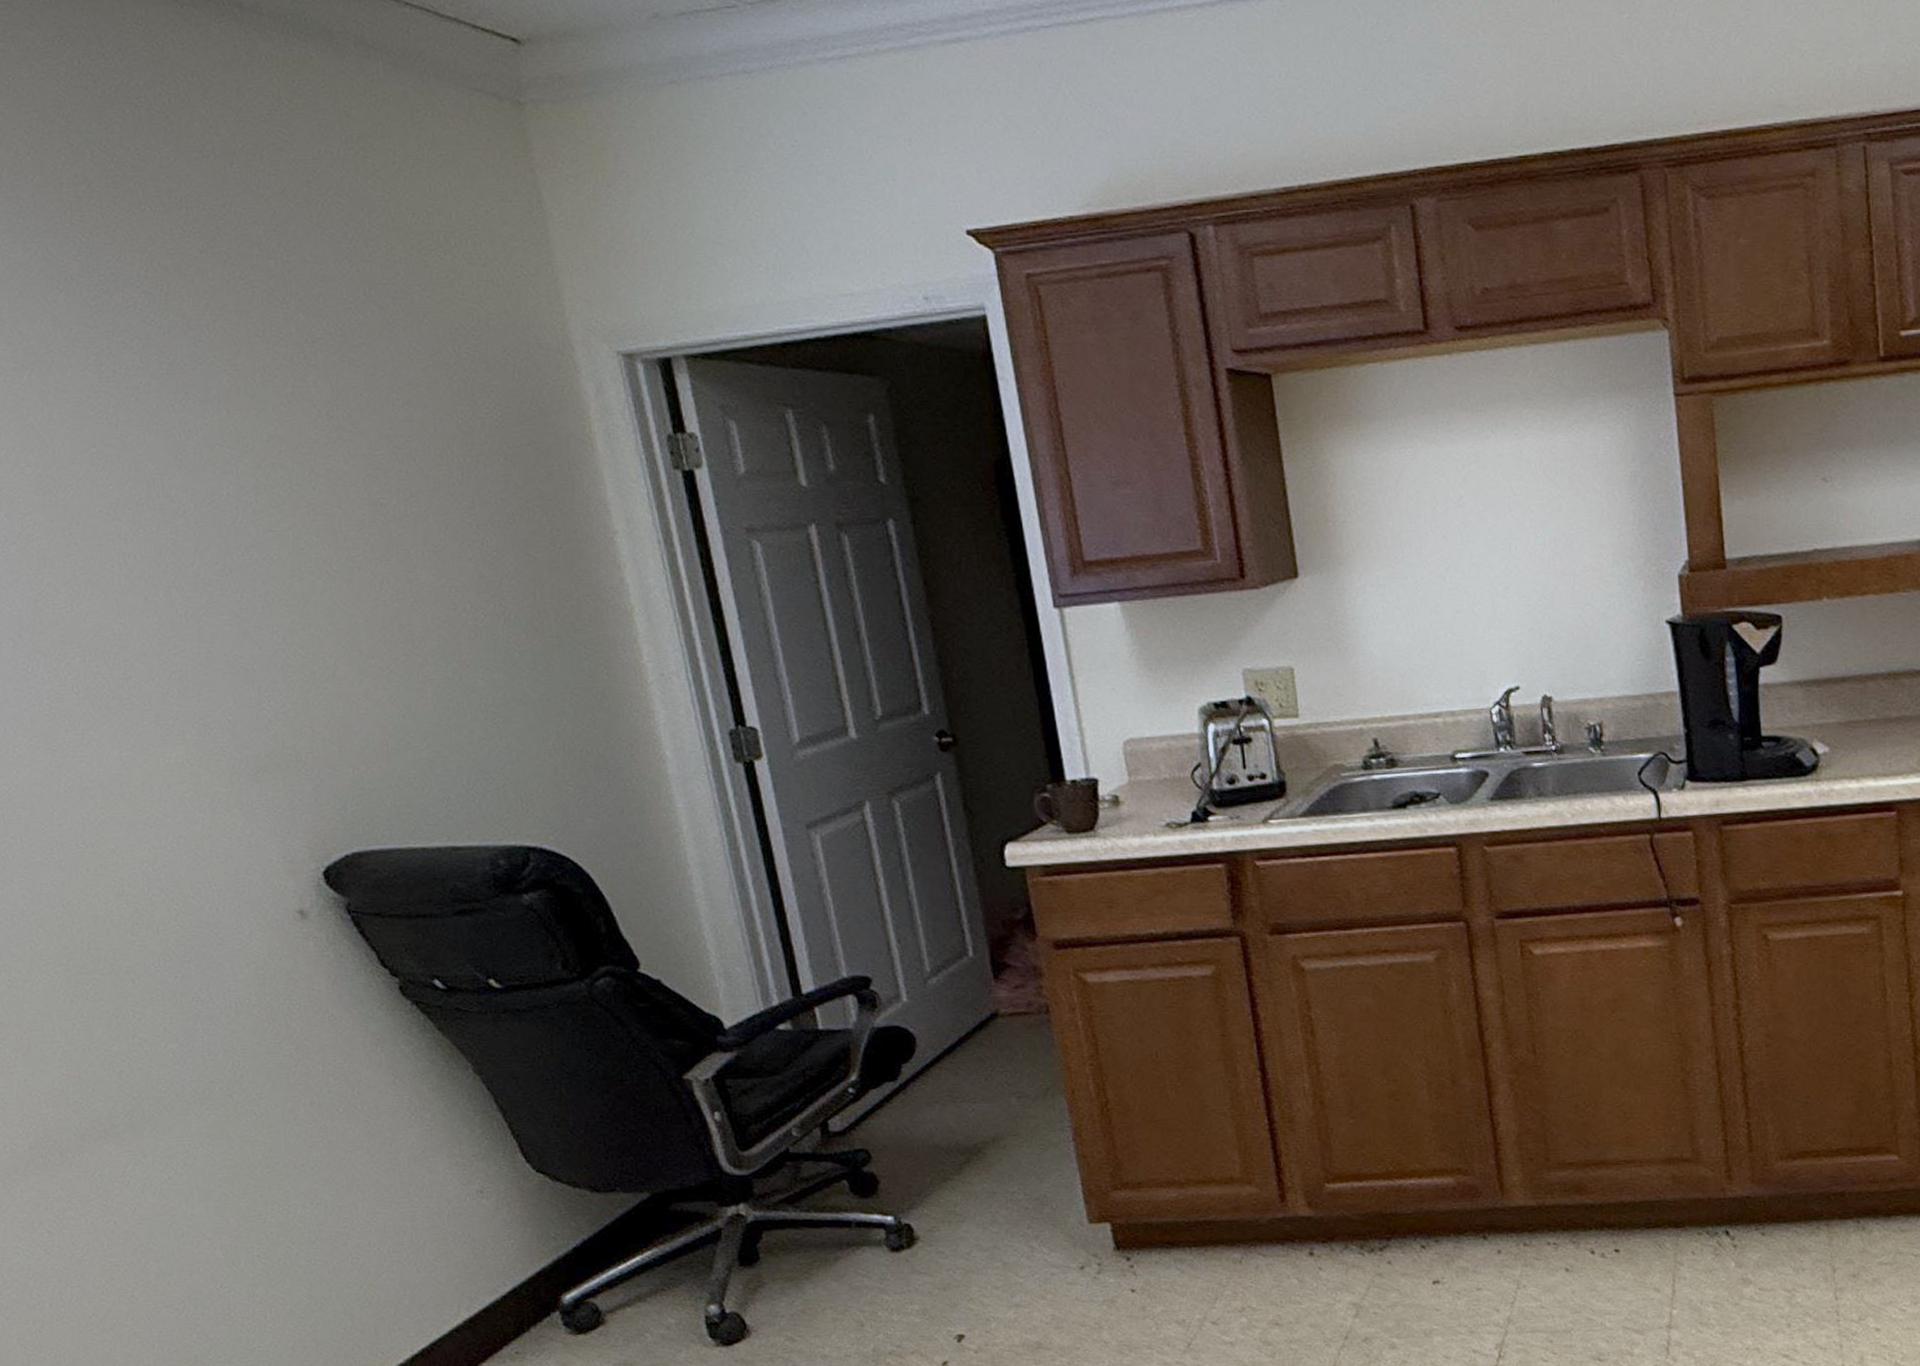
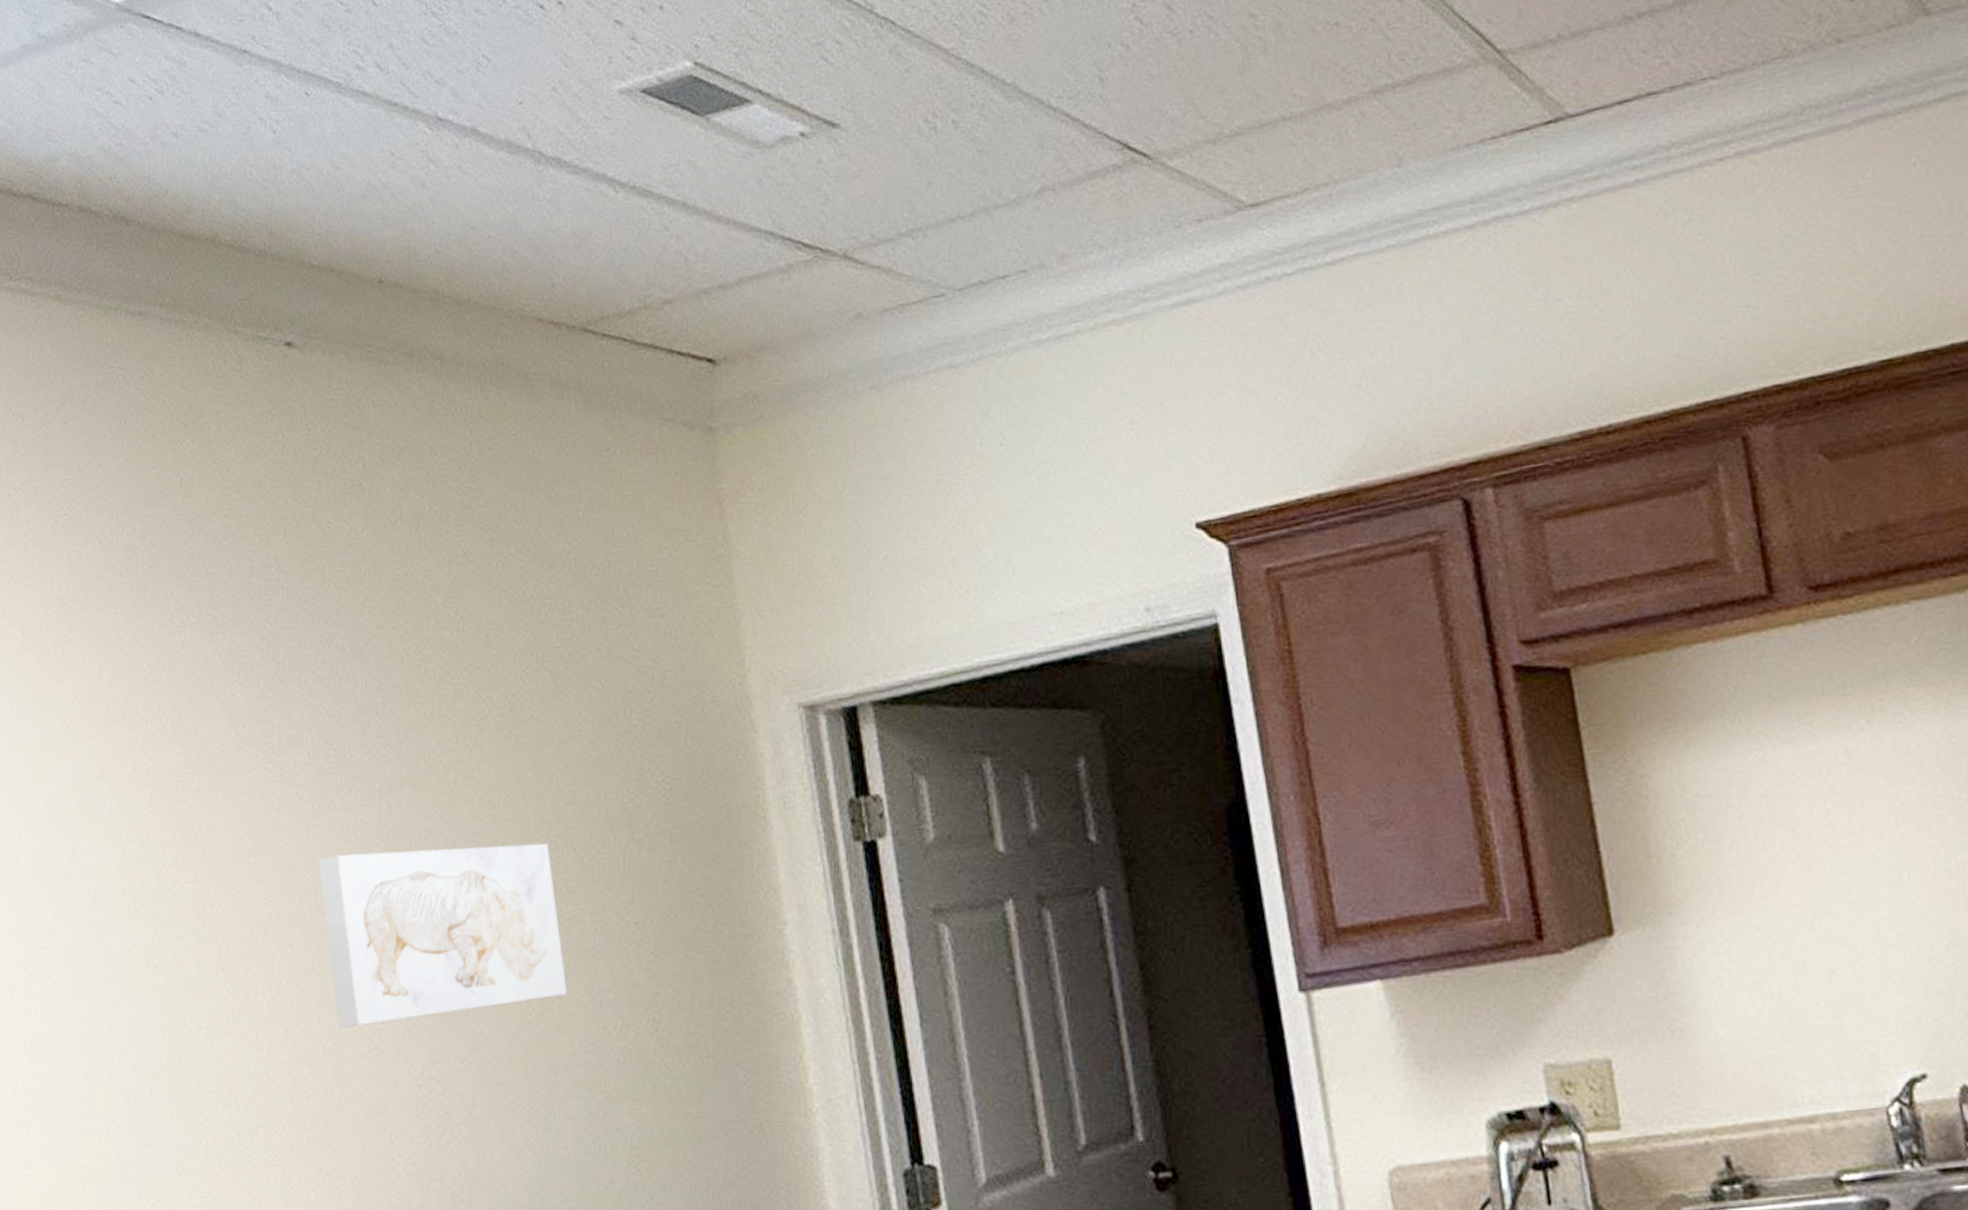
wall art: none [161,450,418,599] -> present [318,843,568,1028]

